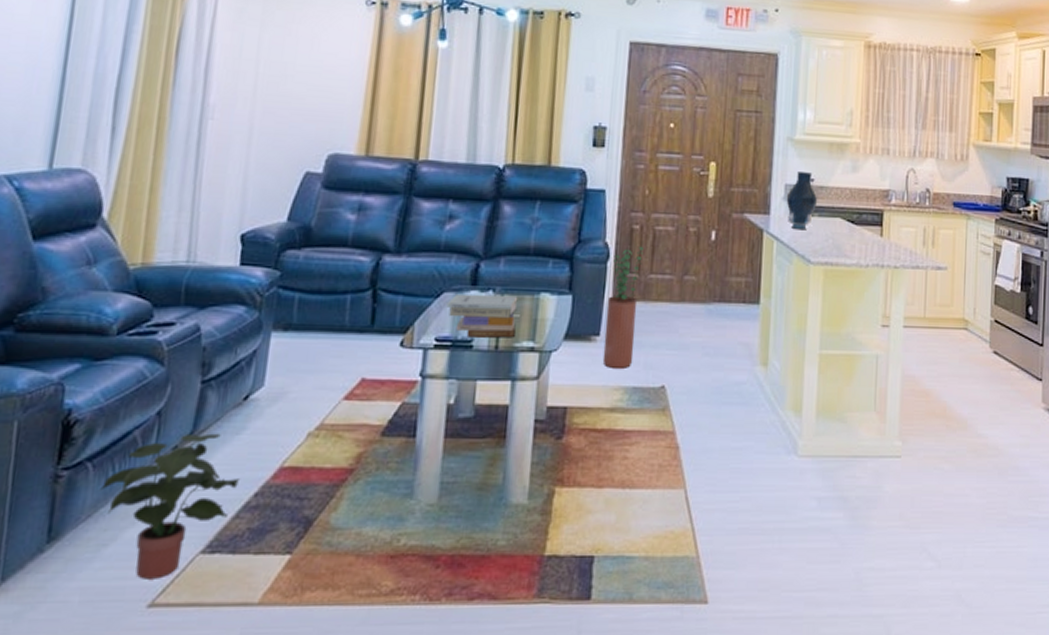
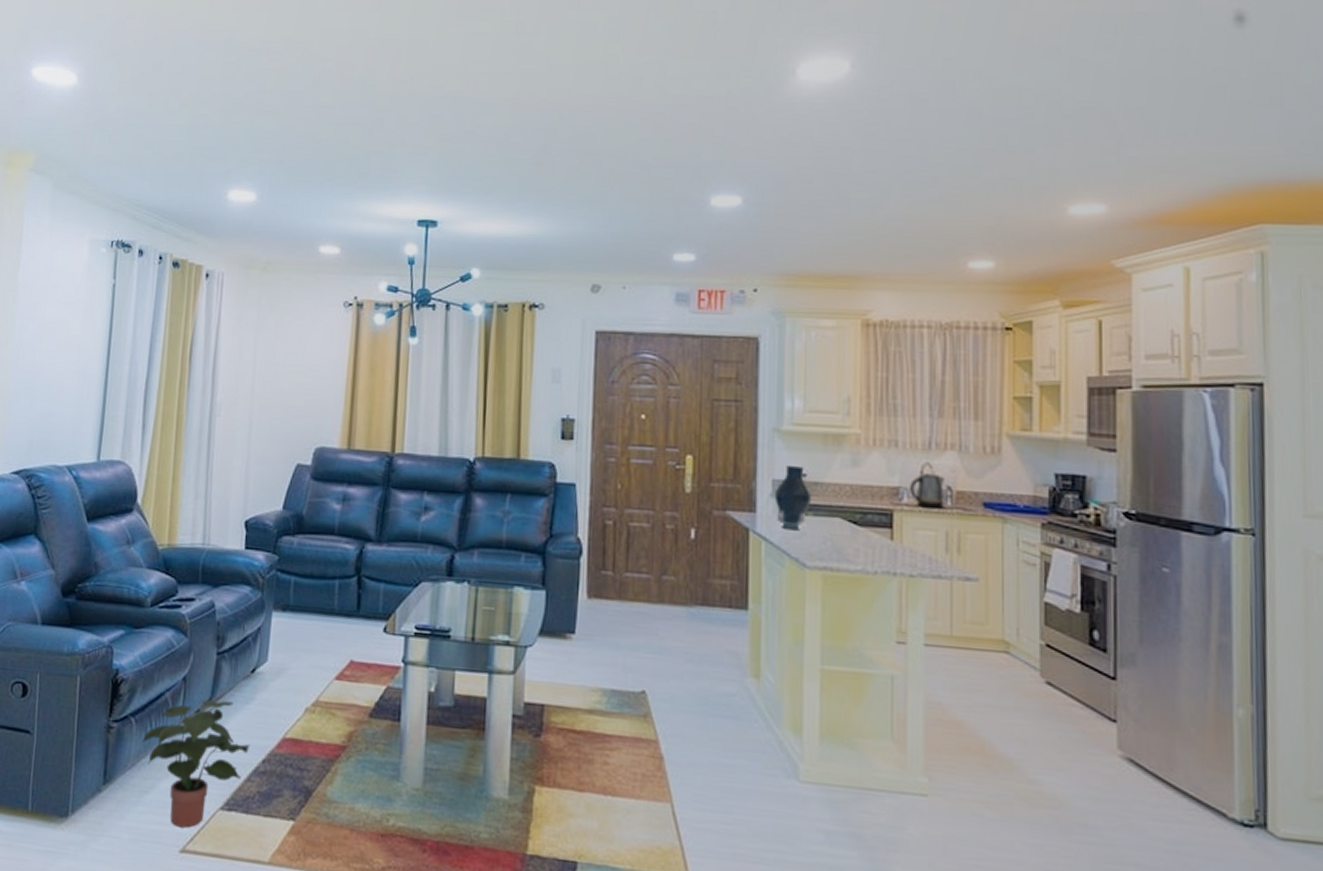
books: present [446,294,518,338] -> none [424,585,492,631]
vase: present [602,240,644,368] -> none [579,536,618,670]
kettle: none [897,178,924,210] -> present [910,473,944,510]

